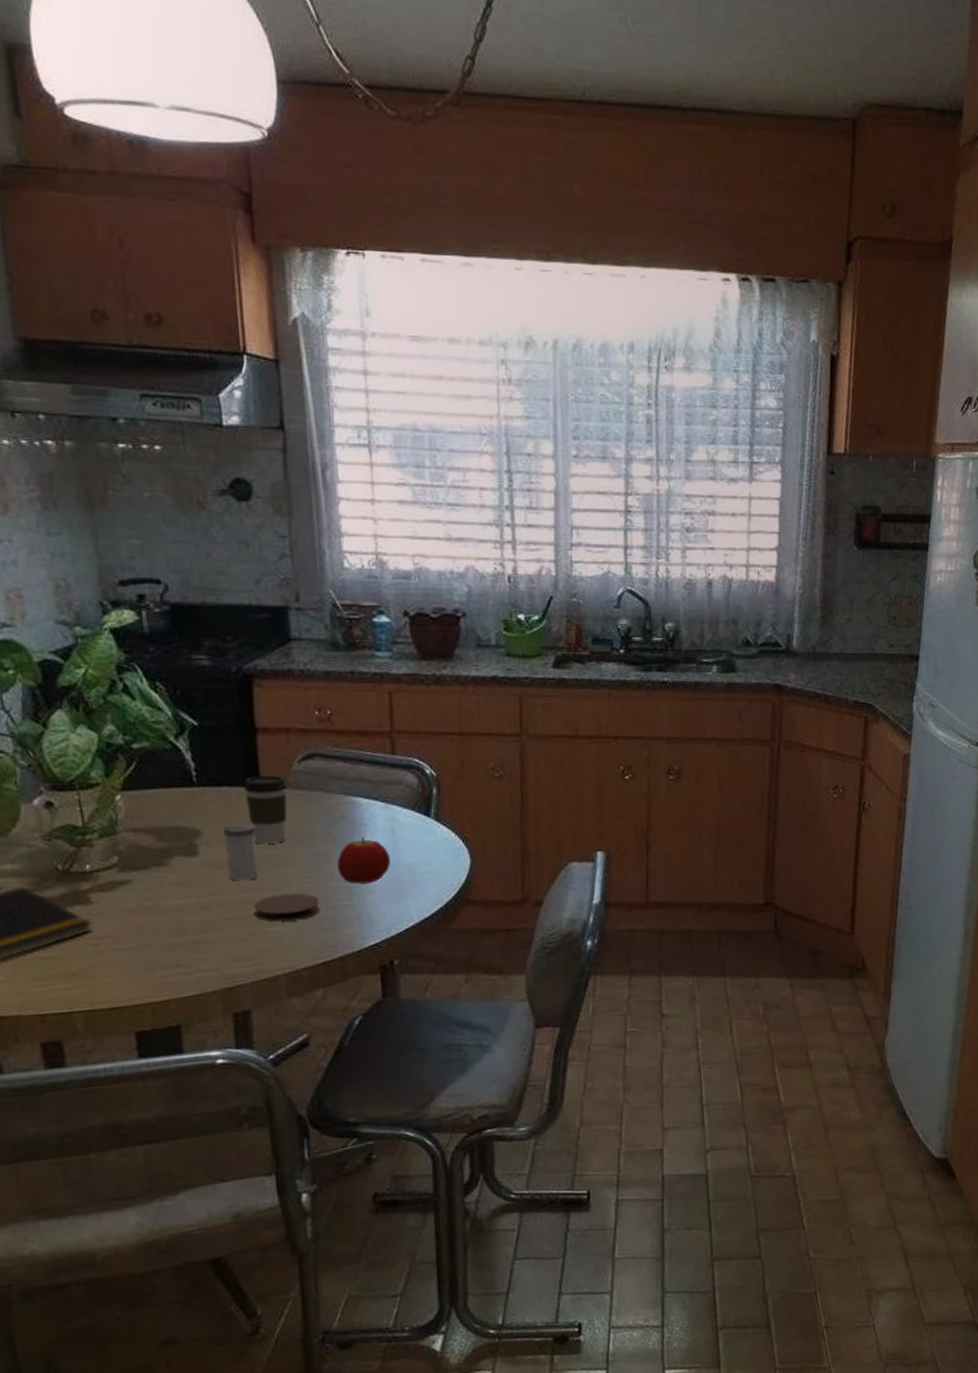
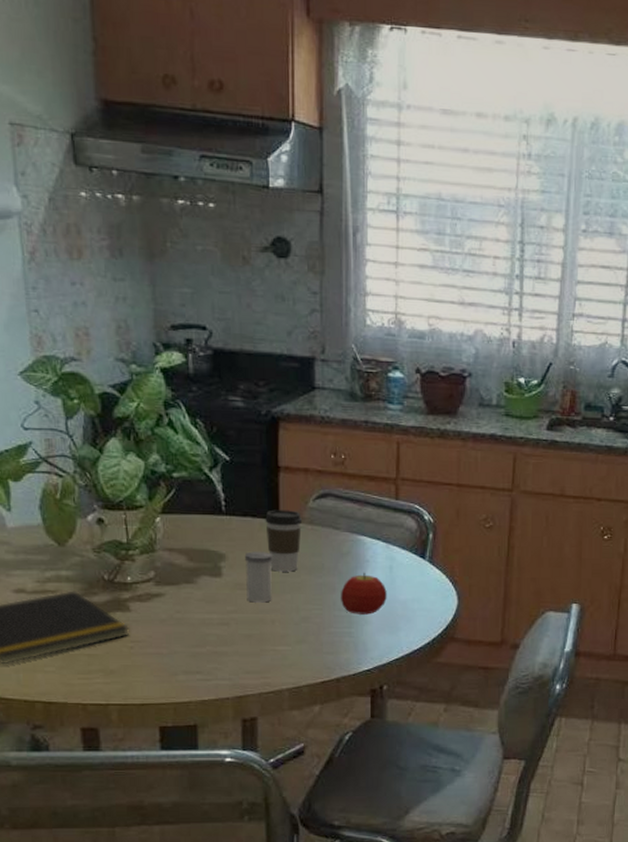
coaster: present [253,893,320,922] -> none [266,617,323,642]

